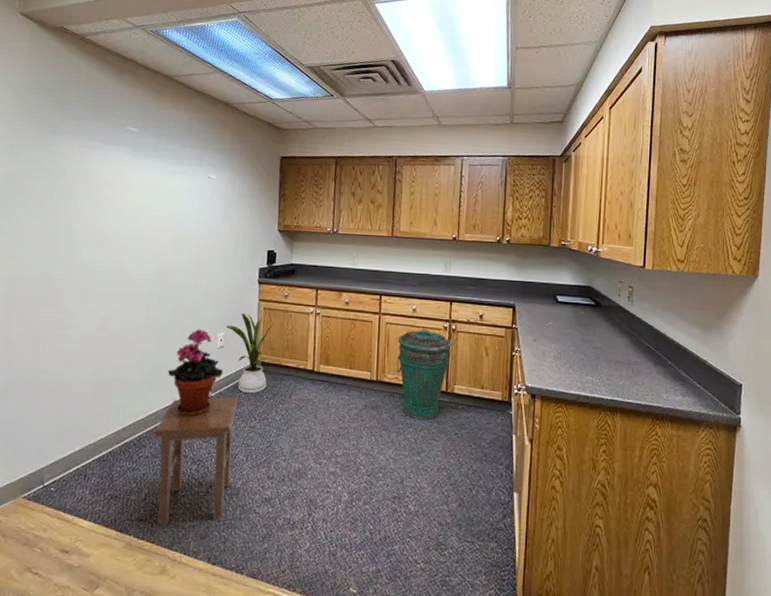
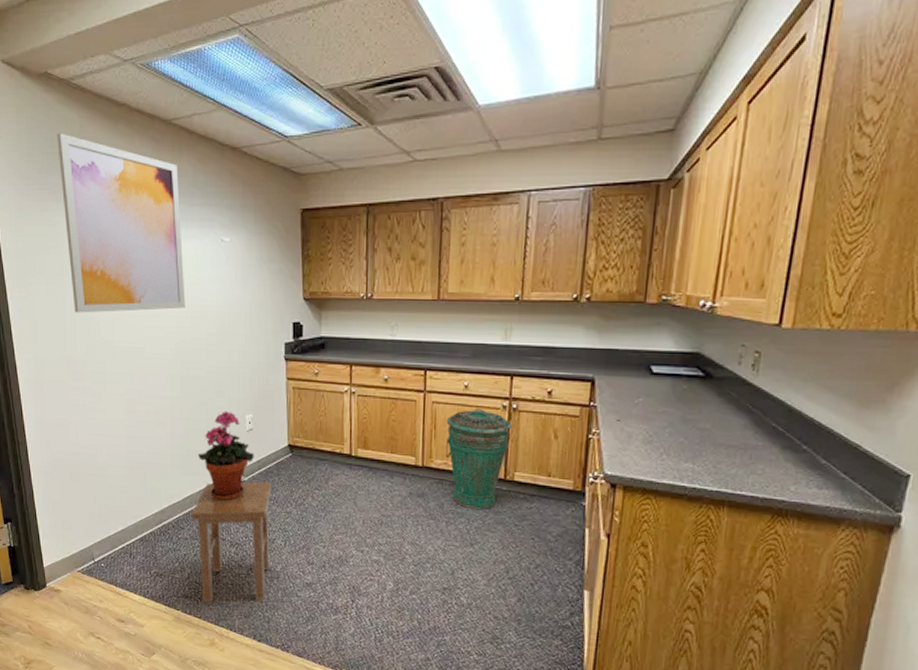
wall art: none [58,76,175,235] -> present [57,133,186,313]
house plant: present [226,313,275,394] -> none [253,394,306,479]

